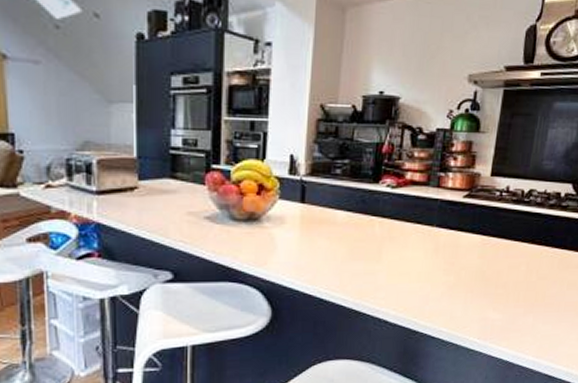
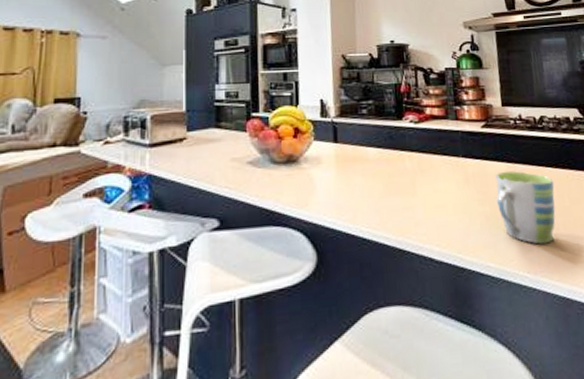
mug: none [462,243,526,315] -> present [495,170,556,245]

